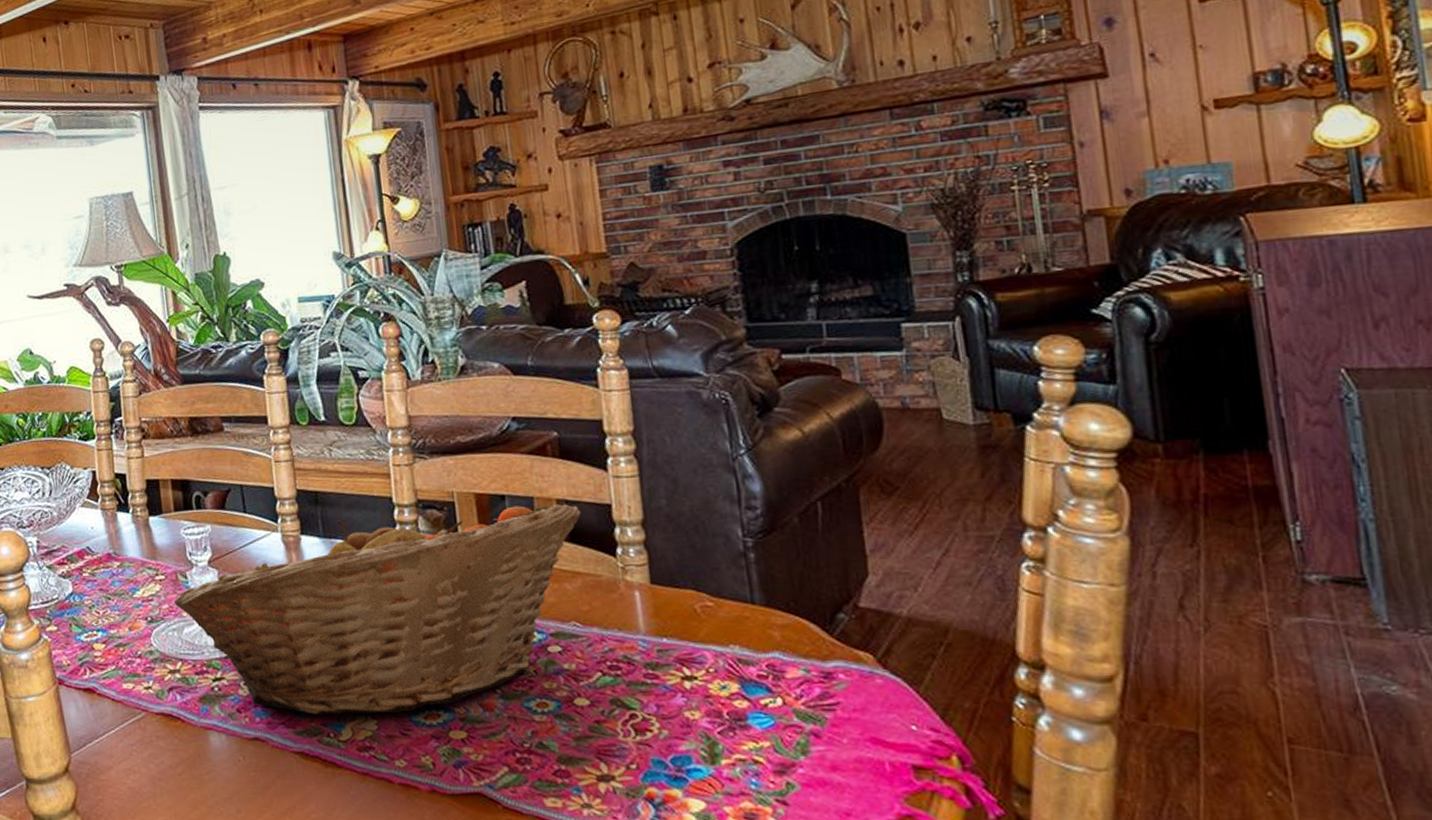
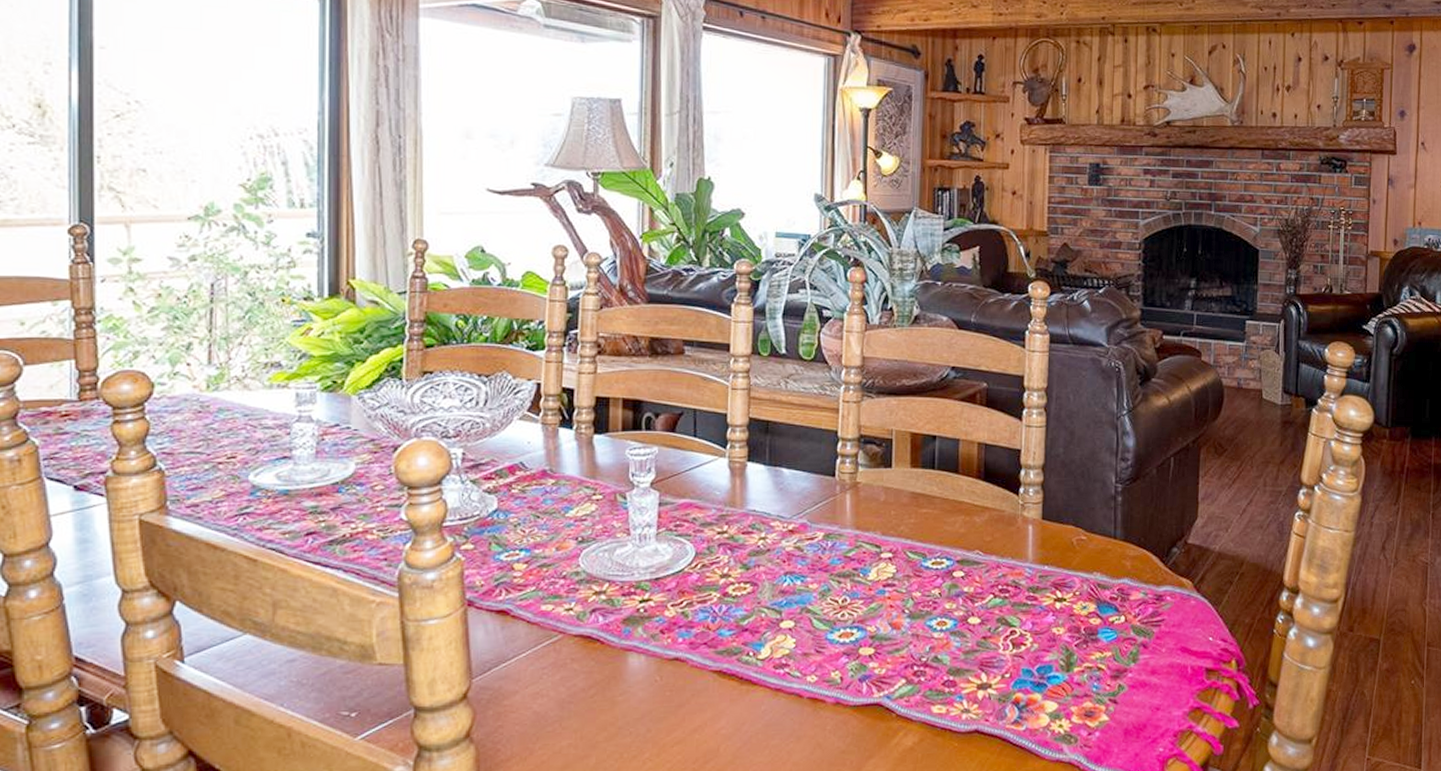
fruit basket: present [173,503,581,715] -> none [608,446,996,635]

